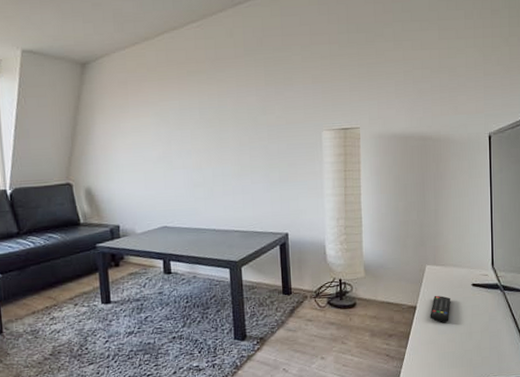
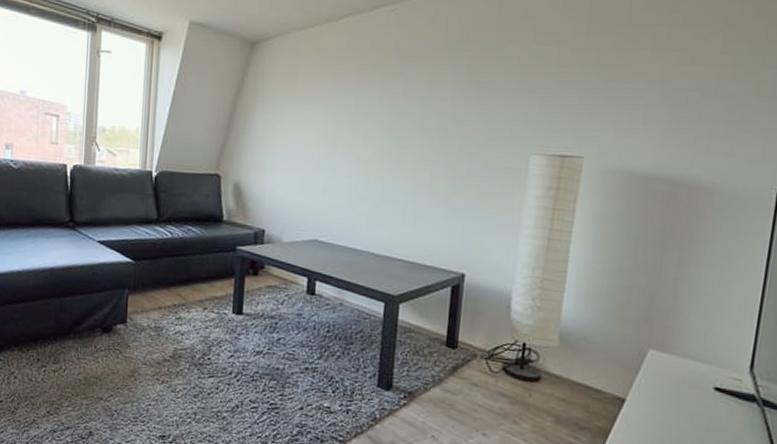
remote control: present [430,295,451,323] -> none [642,390,679,429]

